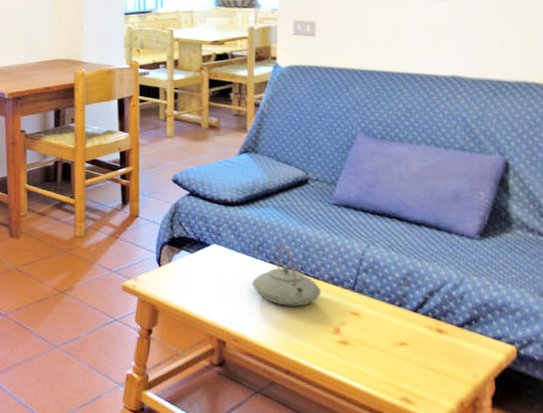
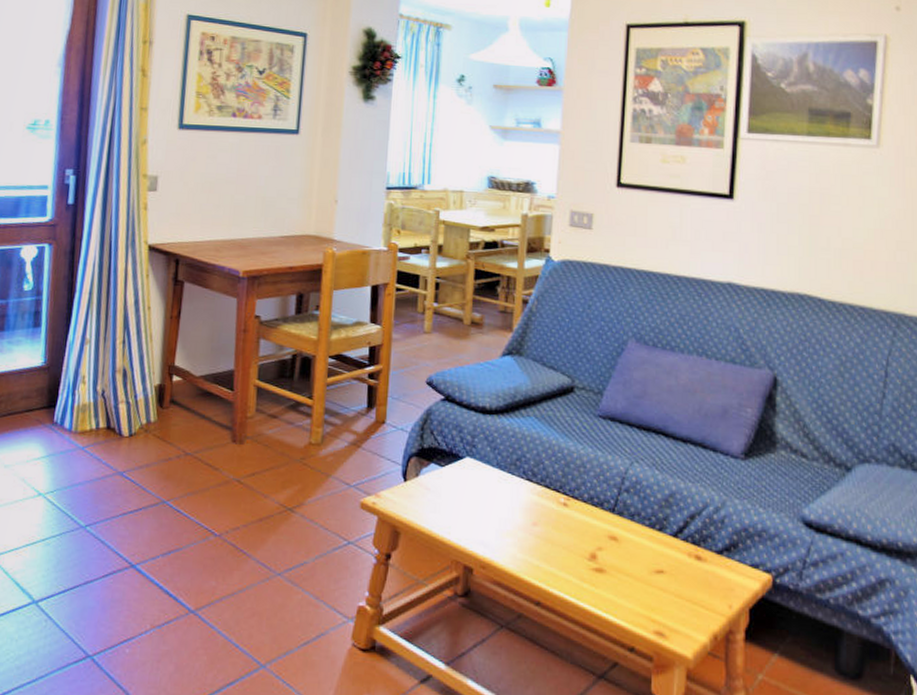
teapot: present [251,246,322,307] -> none [505,461,580,530]

